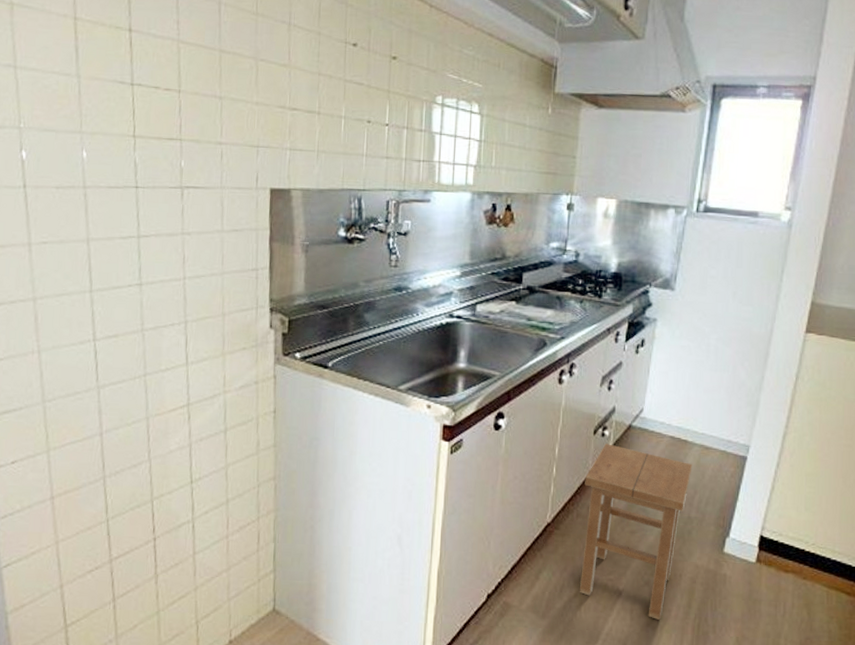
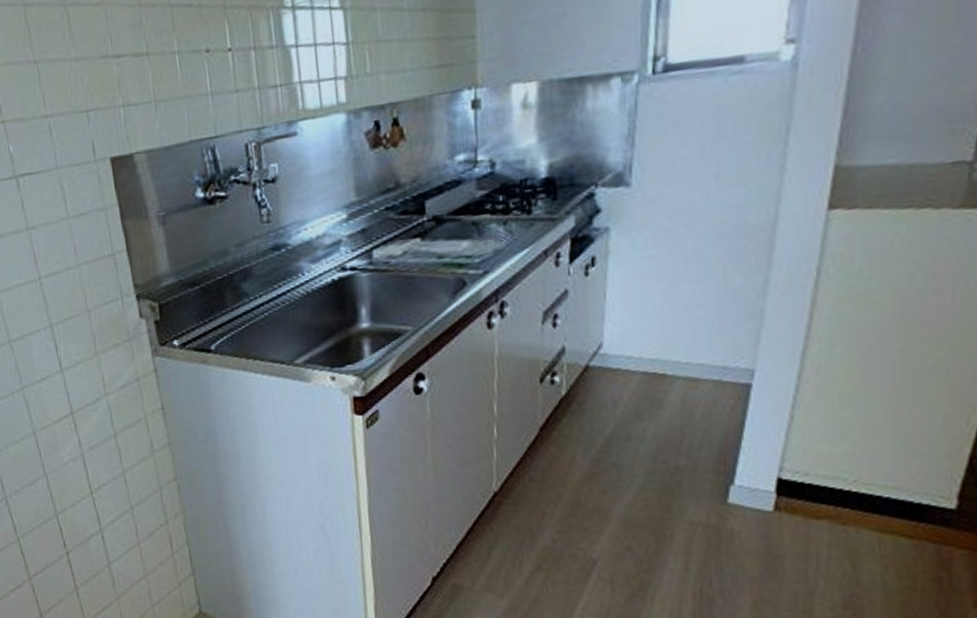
stool: present [579,444,693,621] -> none [535,392,676,589]

